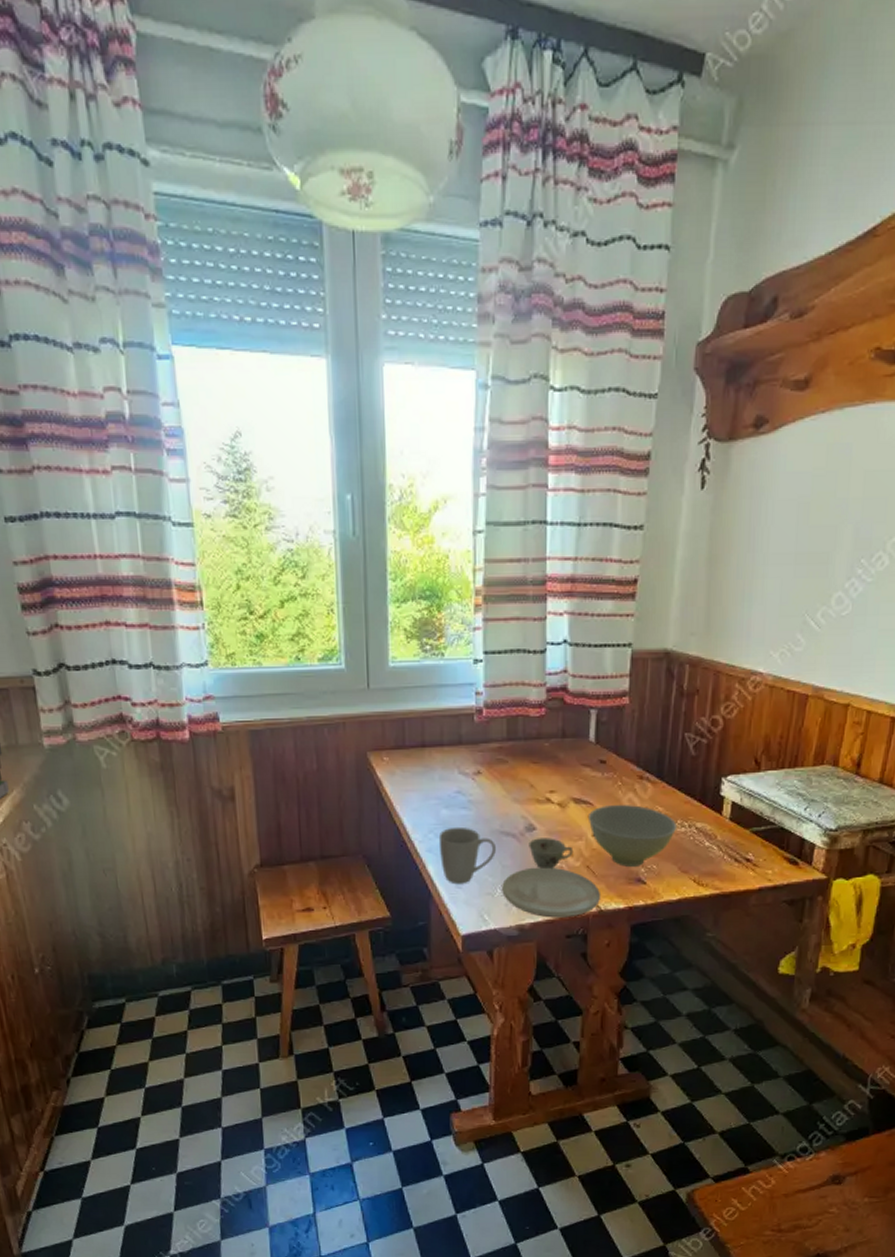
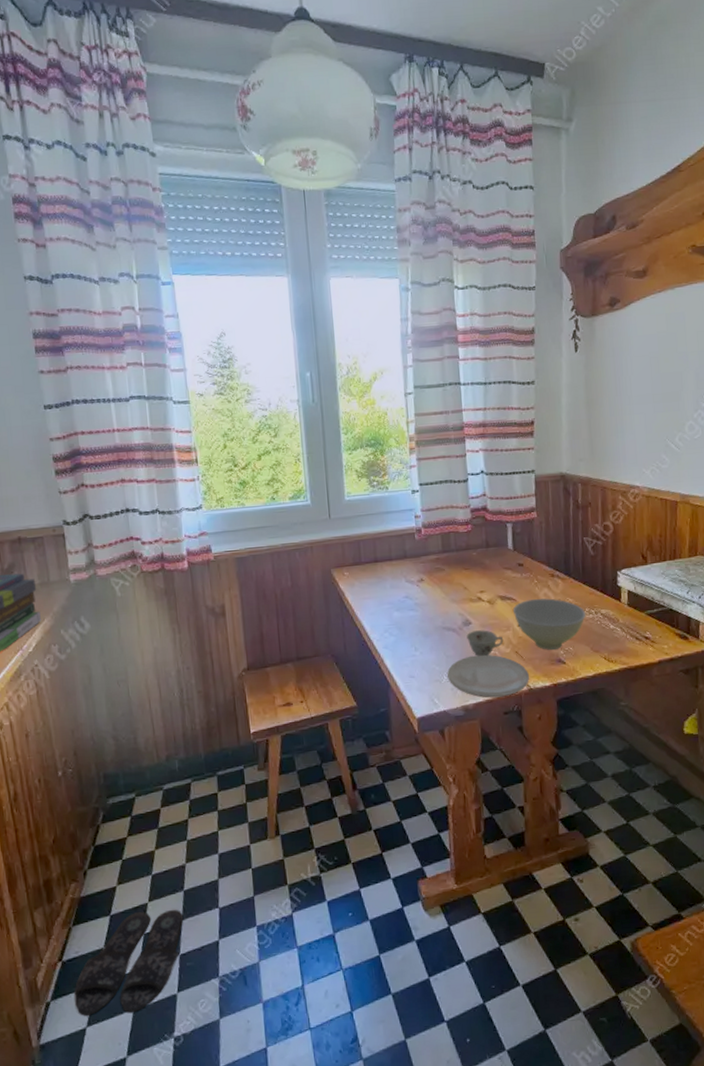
slippers: none [58,1125,181,1228] -> present [74,909,184,1016]
mug: present [438,826,496,885] -> none [392,625,440,674]

